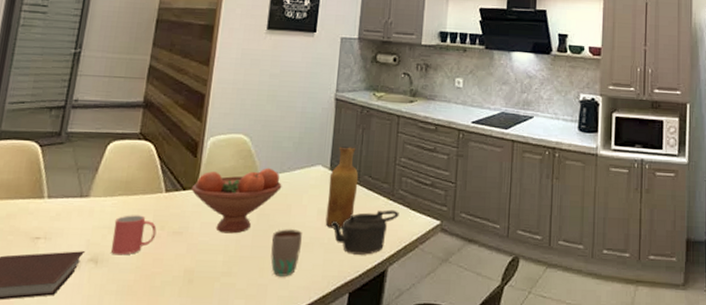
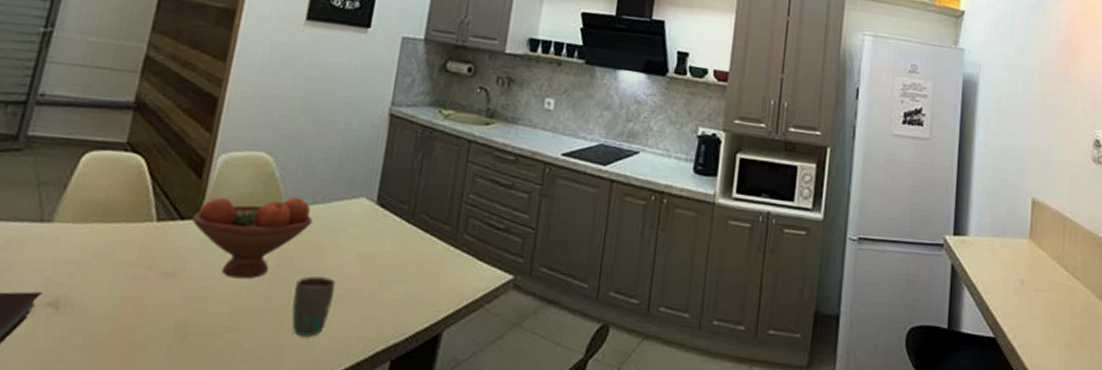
mug: present [110,215,157,256] -> none [77,248,142,300]
vase: present [325,145,359,229] -> none [366,174,414,279]
teapot: present [330,209,399,255] -> none [372,258,462,314]

